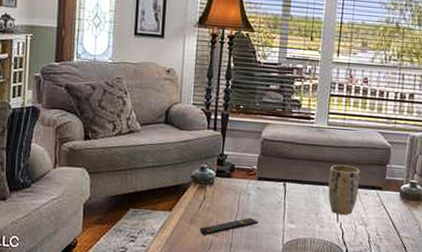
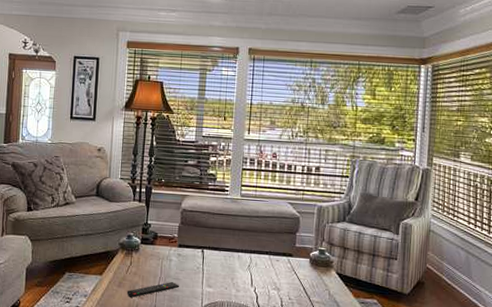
plant pot: present [328,164,360,215] -> none [242,233,272,280]

